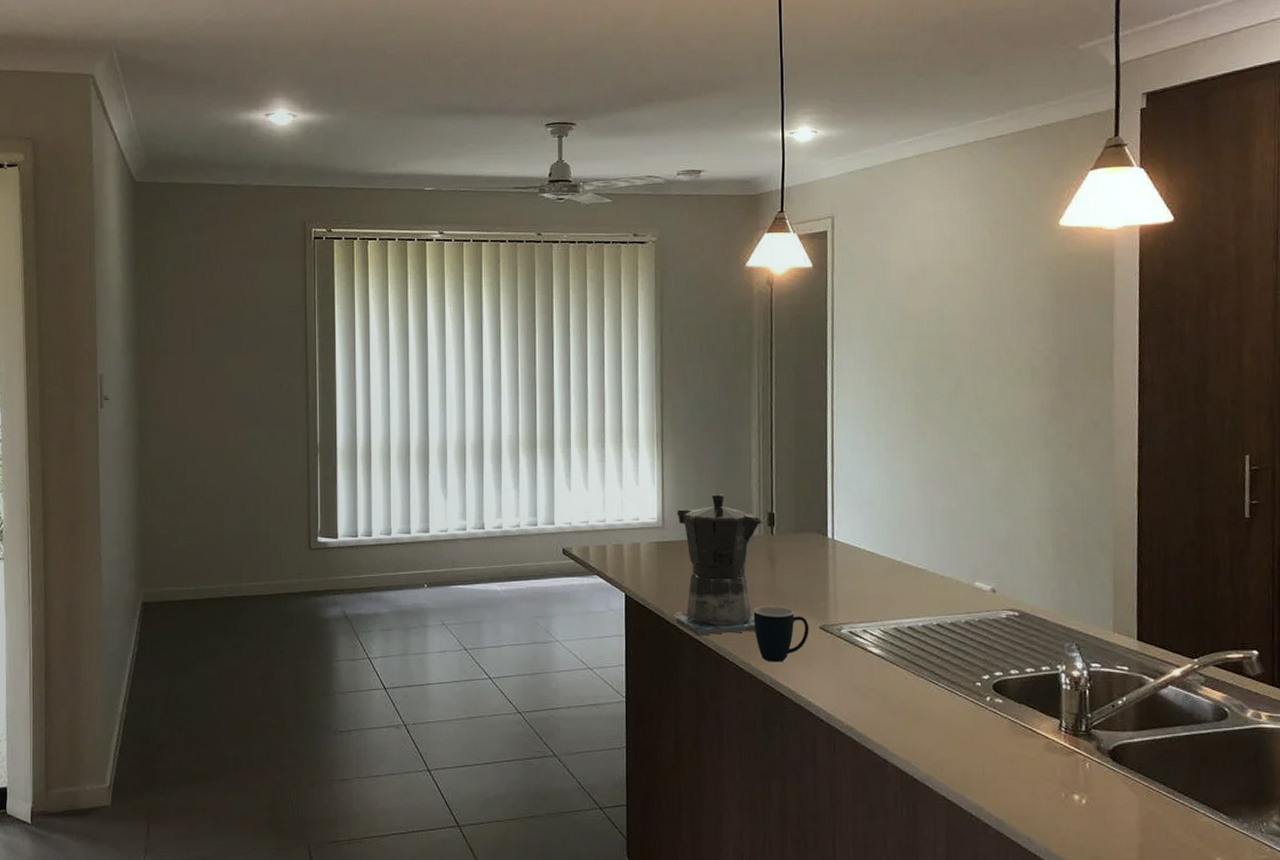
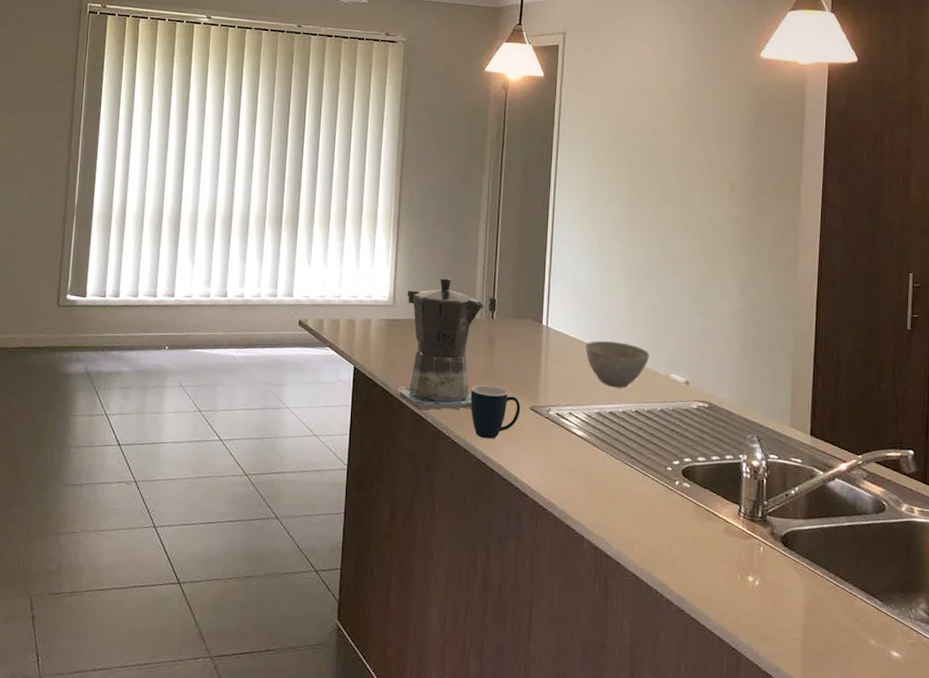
bowl: none [877,550,950,601] -> present [586,341,650,388]

